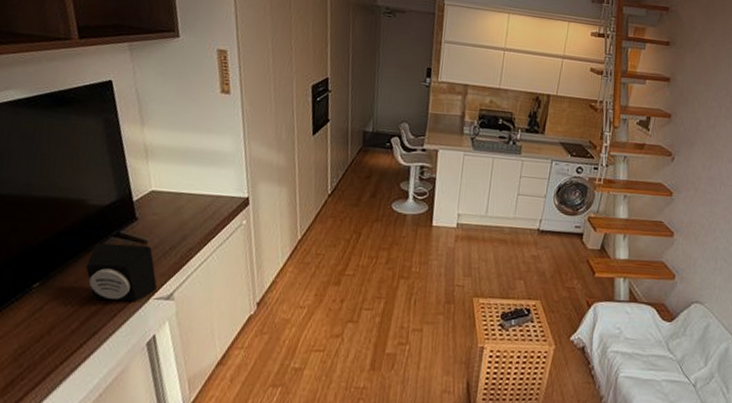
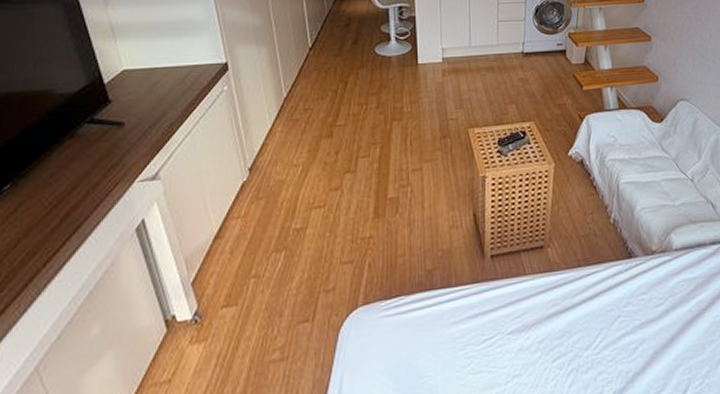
speaker: present [85,242,157,302] -> none [59,127,140,193]

